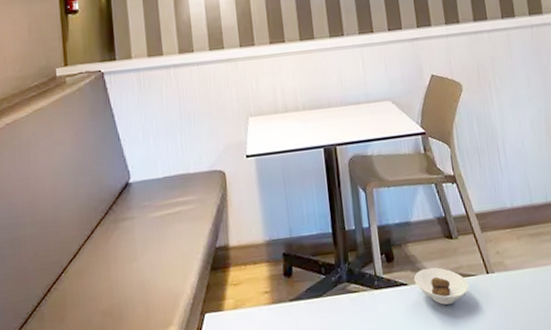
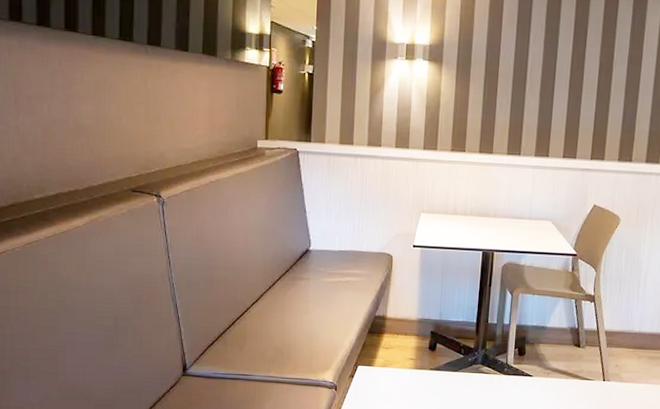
saucer: present [413,267,470,305] -> none [538,366,586,398]

